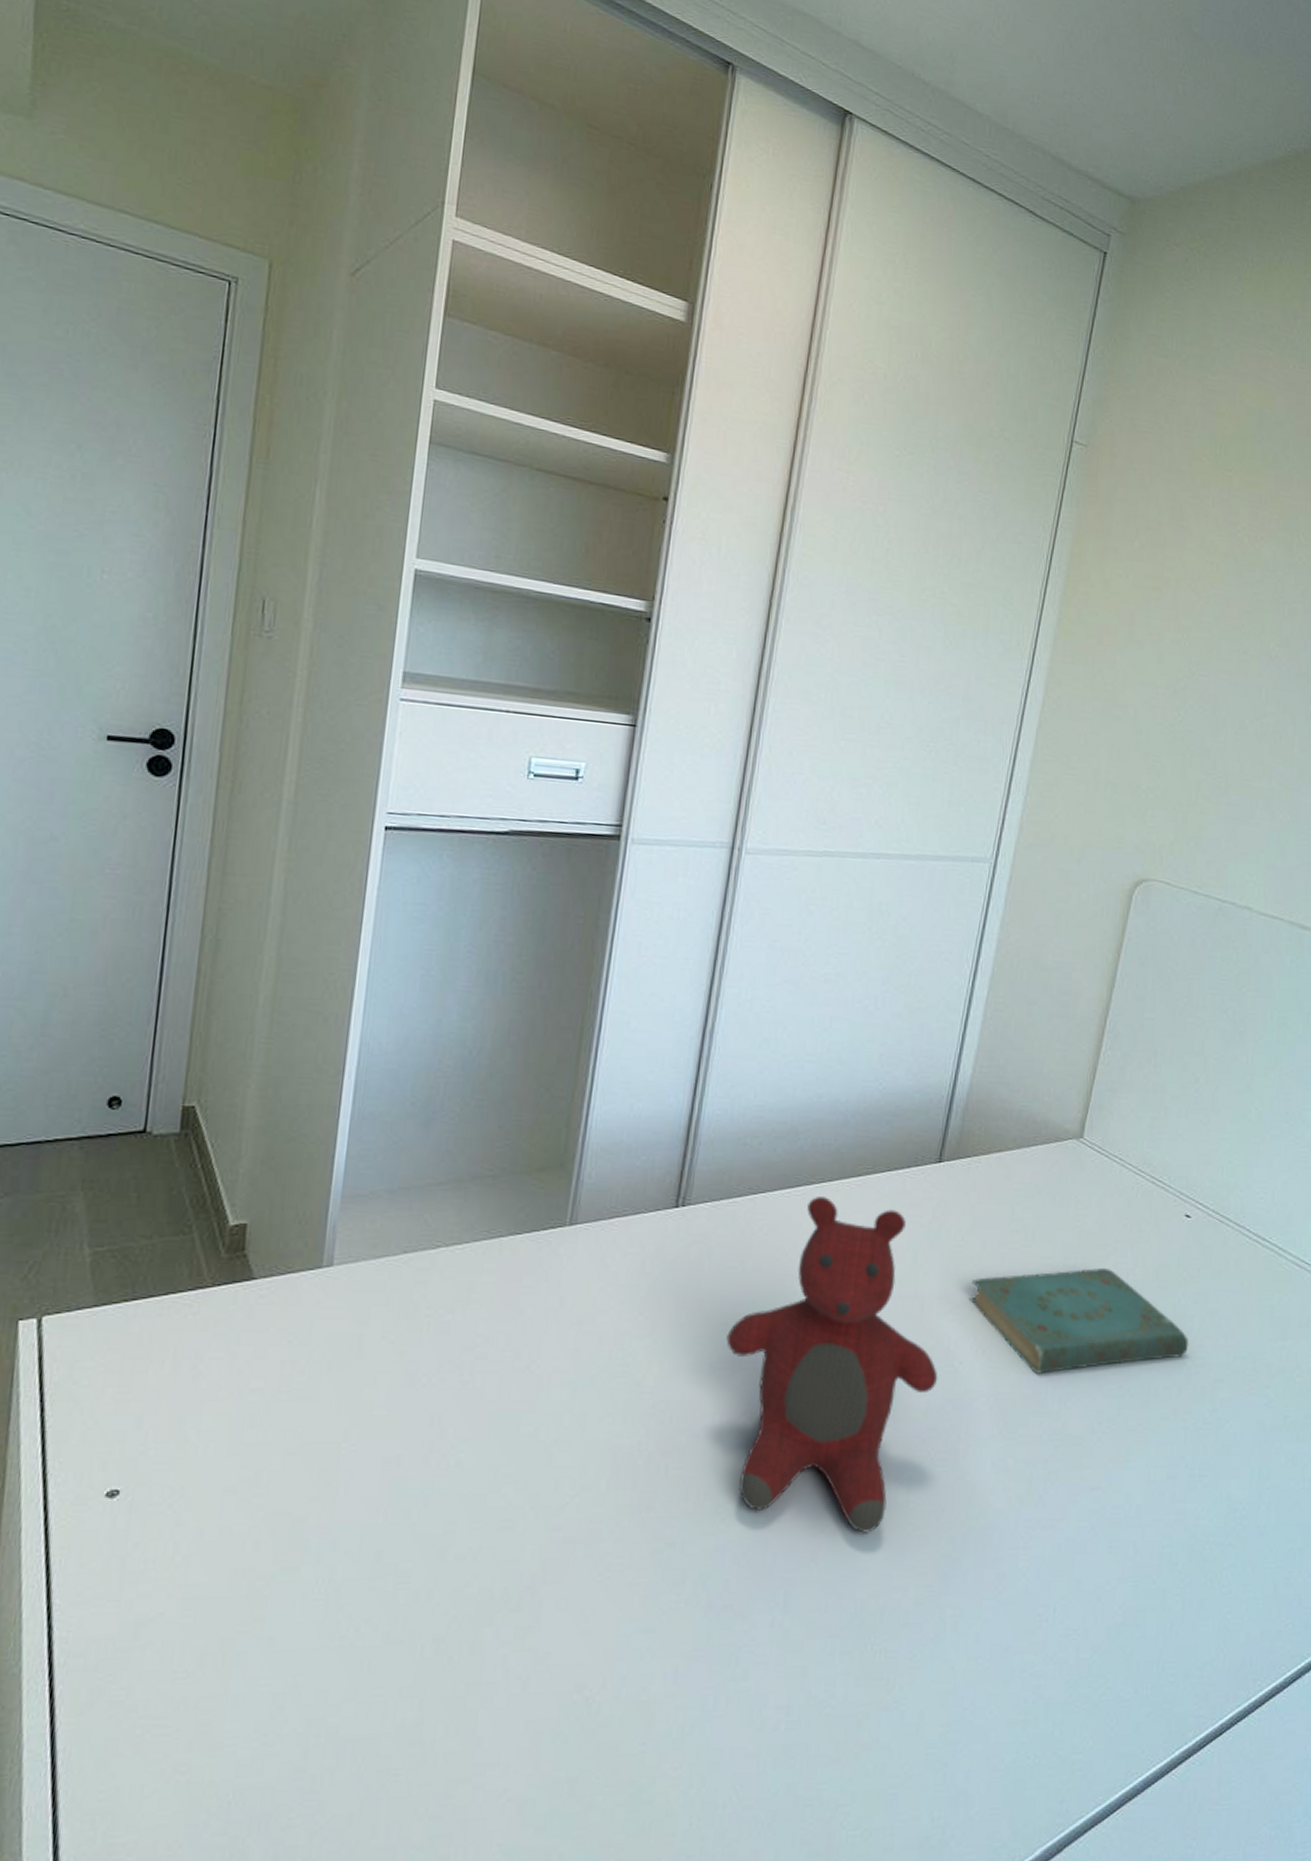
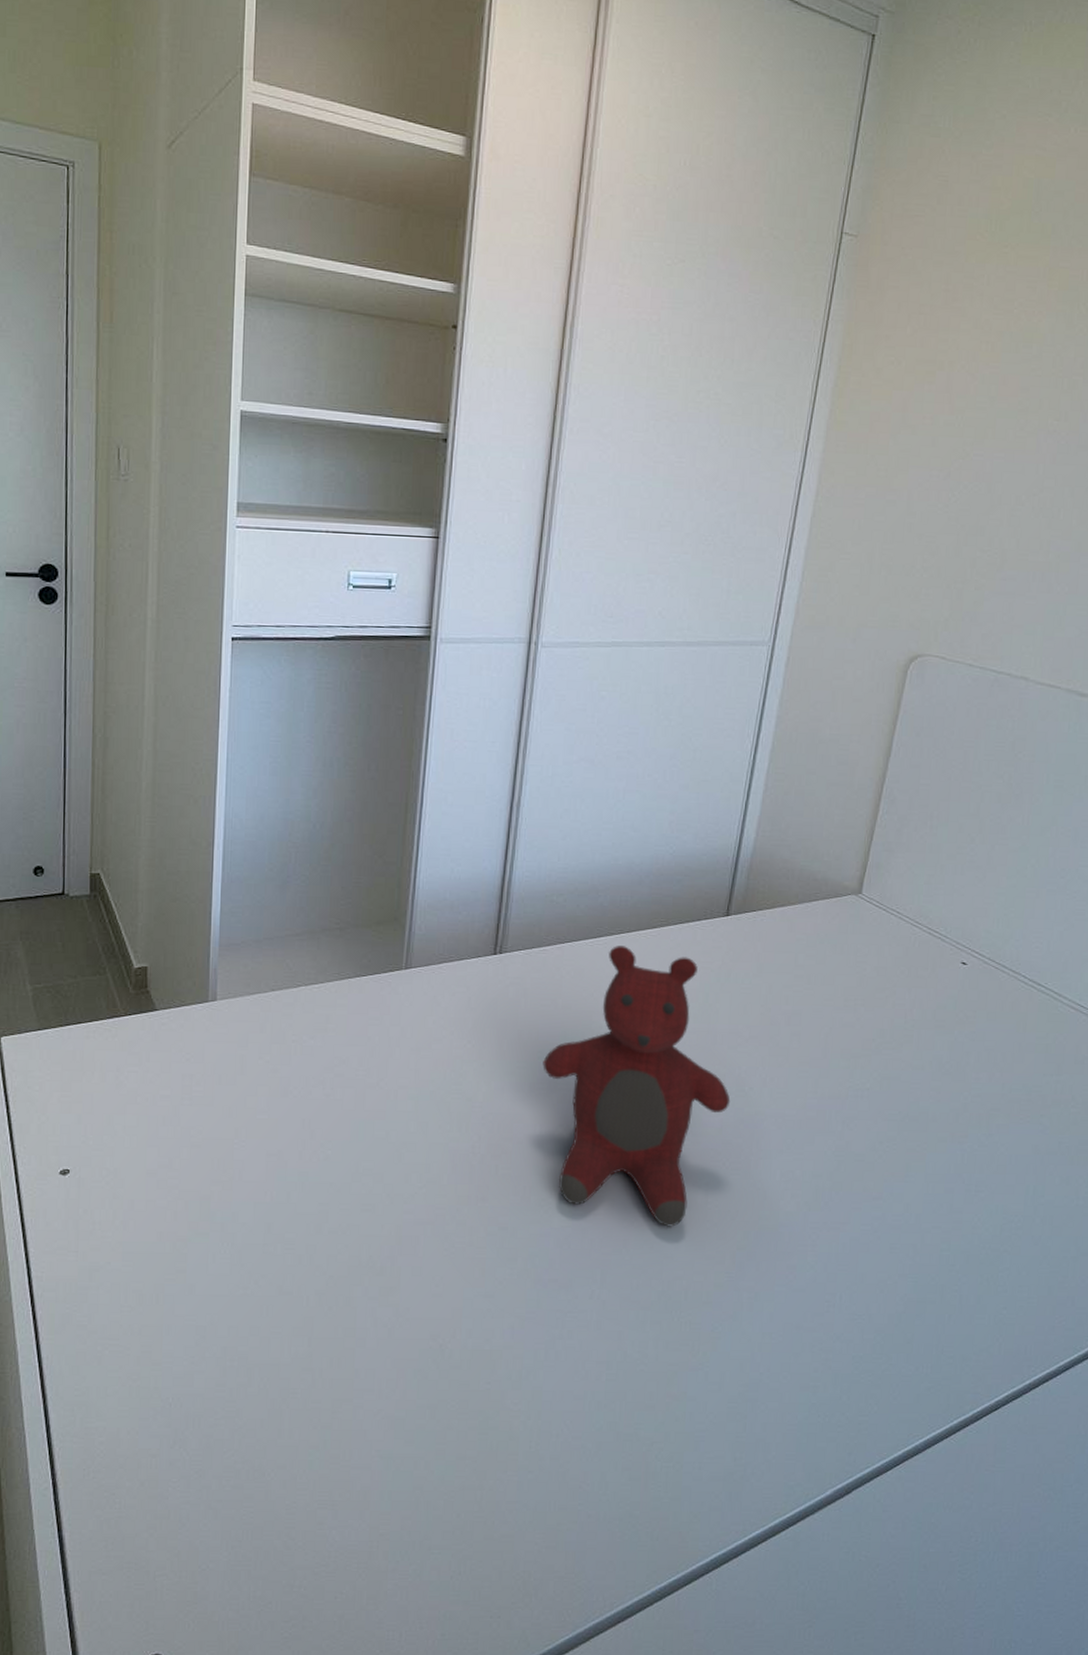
book: present [968,1267,1189,1375] -> none [756,1008,966,1101]

